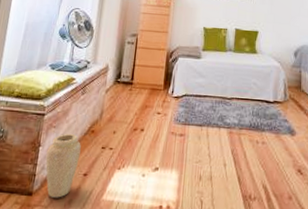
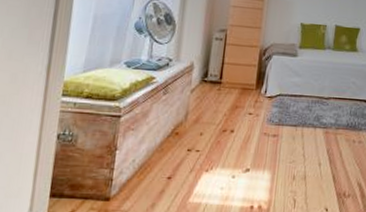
vase: present [45,134,81,198] -> none [123,136,164,202]

